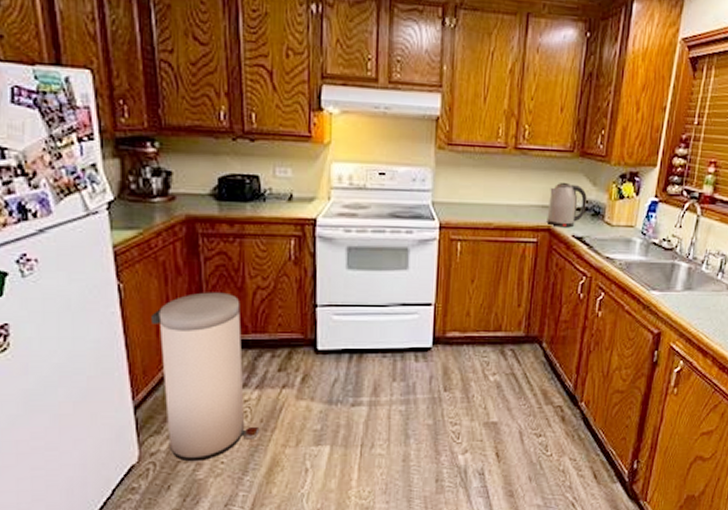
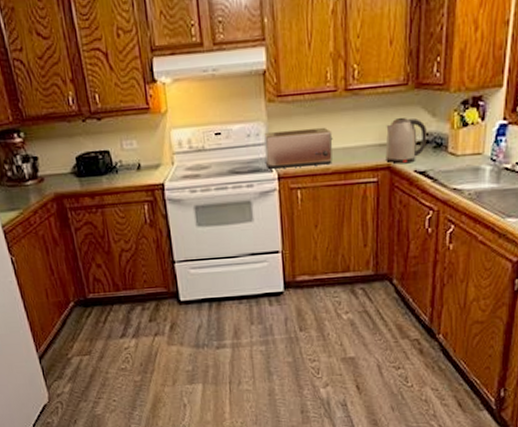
pedal bin: present [151,292,260,462] -> none [40,257,141,401]
toaster: none [428,178,498,219] -> present [263,127,333,169]

